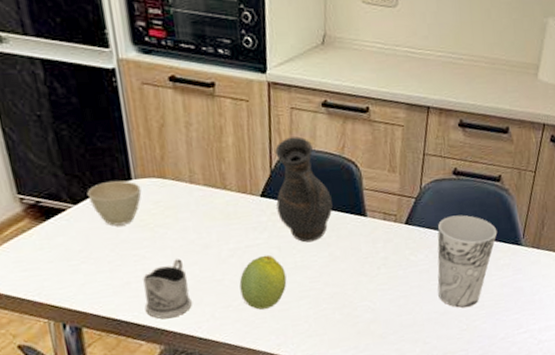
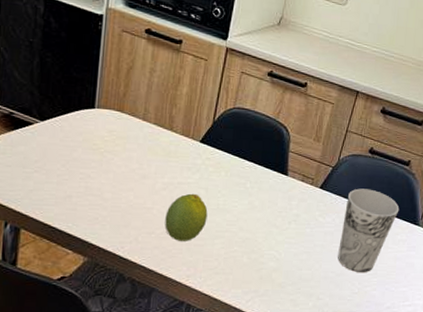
cup: present [87,180,142,226] -> none [54,106,101,146]
tea glass holder: present [143,259,192,319] -> none [79,183,122,235]
jug: present [275,136,333,243] -> none [211,96,261,189]

